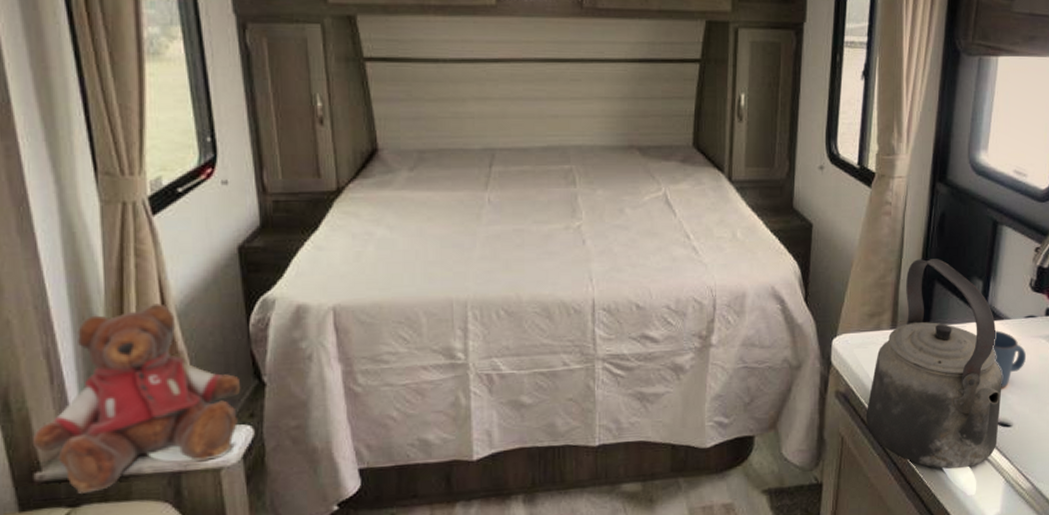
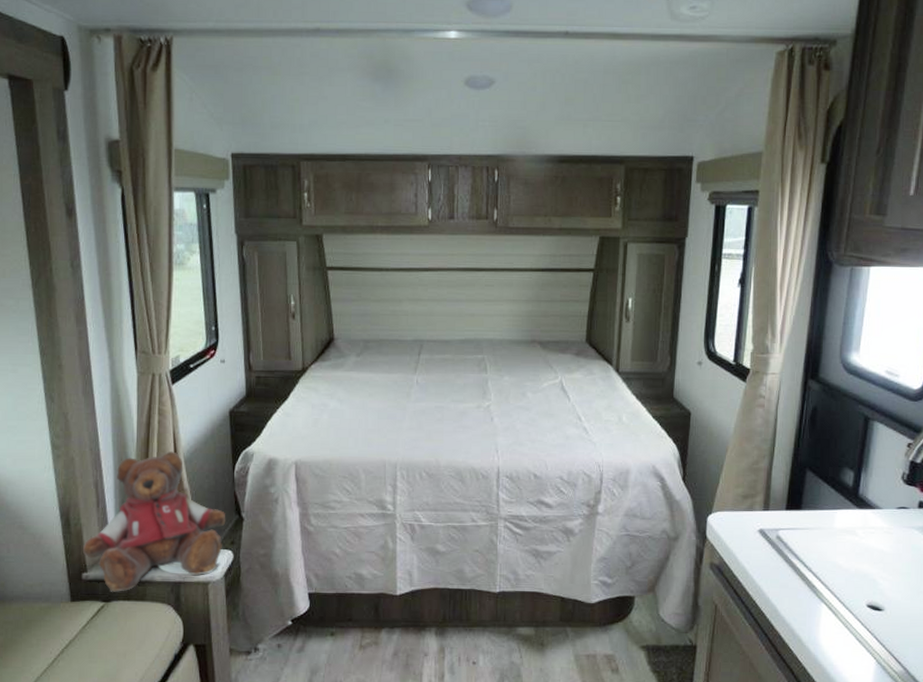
kettle: present [865,259,1002,470] -> none [738,448,874,646]
mug: present [993,330,1027,389] -> none [864,518,899,574]

